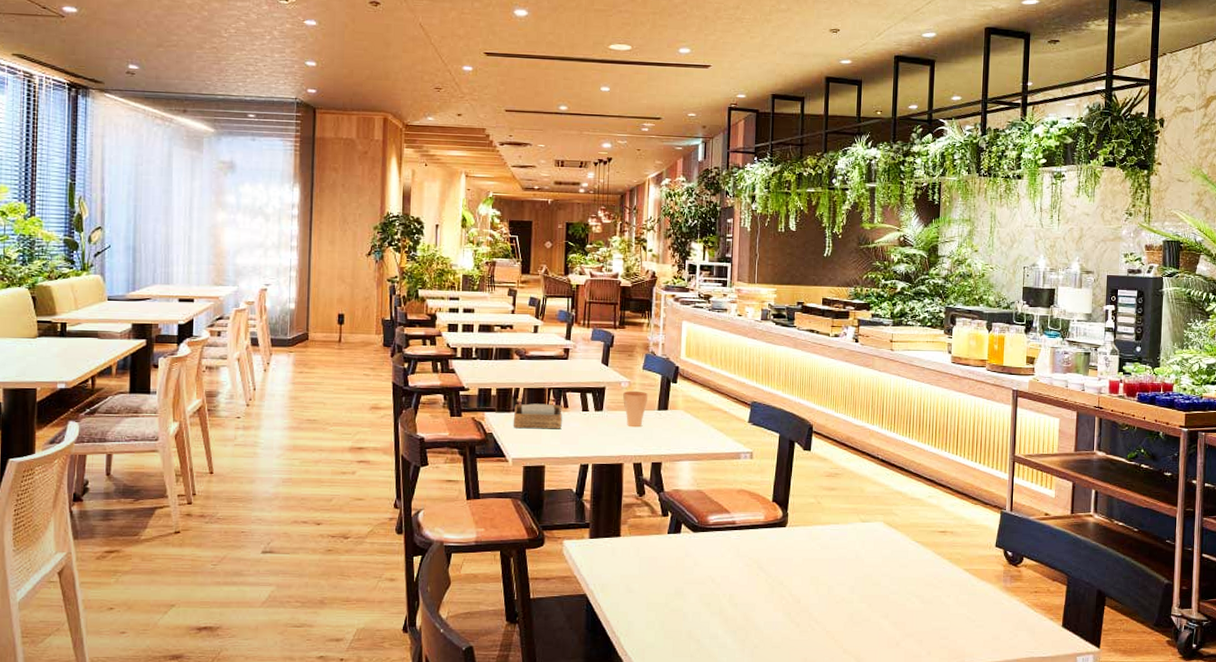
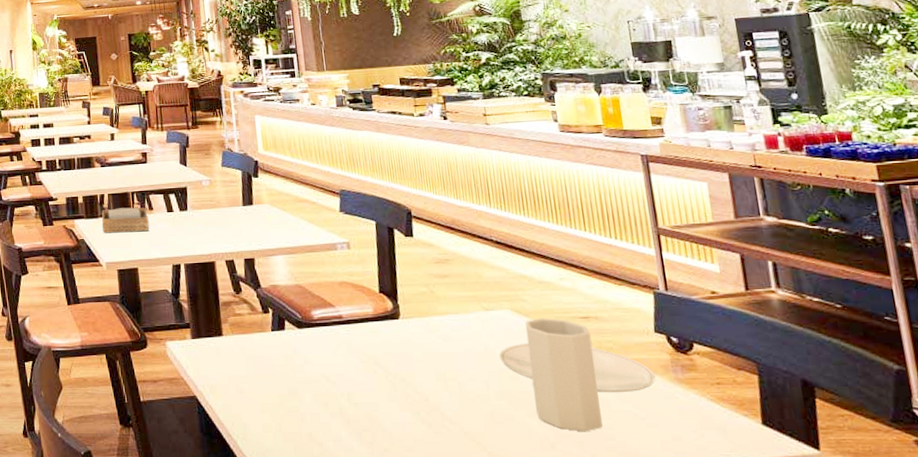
cup: present [623,390,649,428] -> none [205,188,231,225]
plate: none [867,552,990,599] -> present [499,342,656,393]
cup: none [889,531,945,632] -> present [525,318,603,432]

